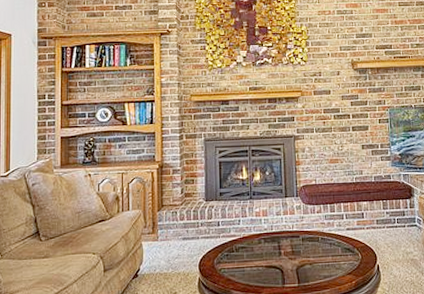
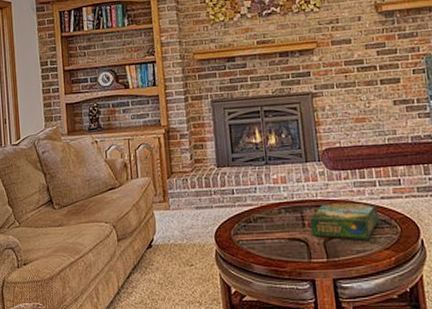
board game: none [286,233,344,267] -> present [310,202,379,240]

